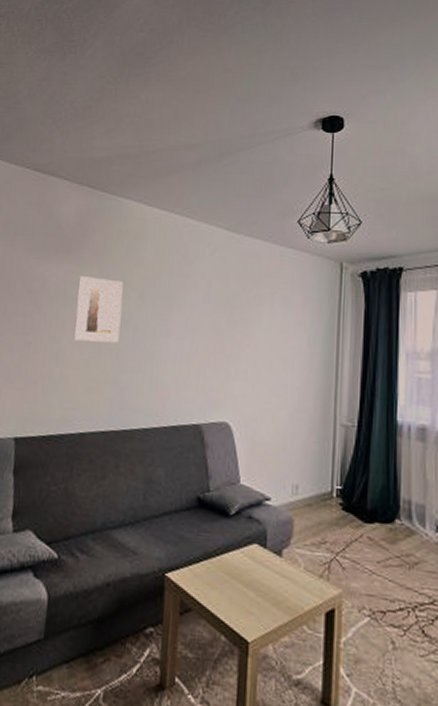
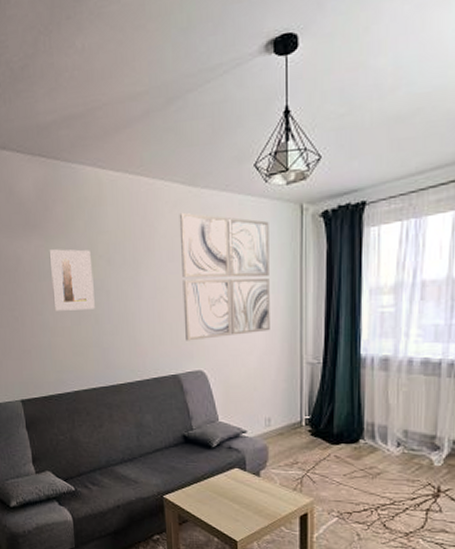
wall art: none [213,256,309,389] -> present [179,212,270,341]

